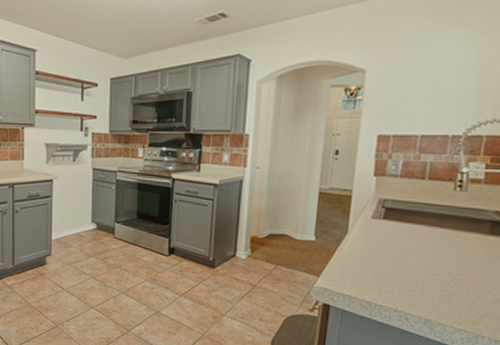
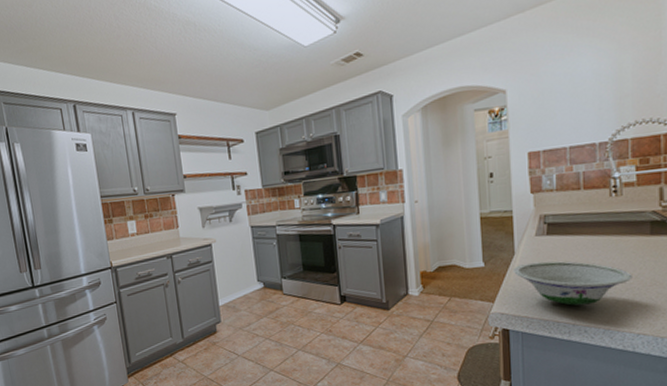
bowl: none [342,243,464,293] -> present [512,261,633,306]

